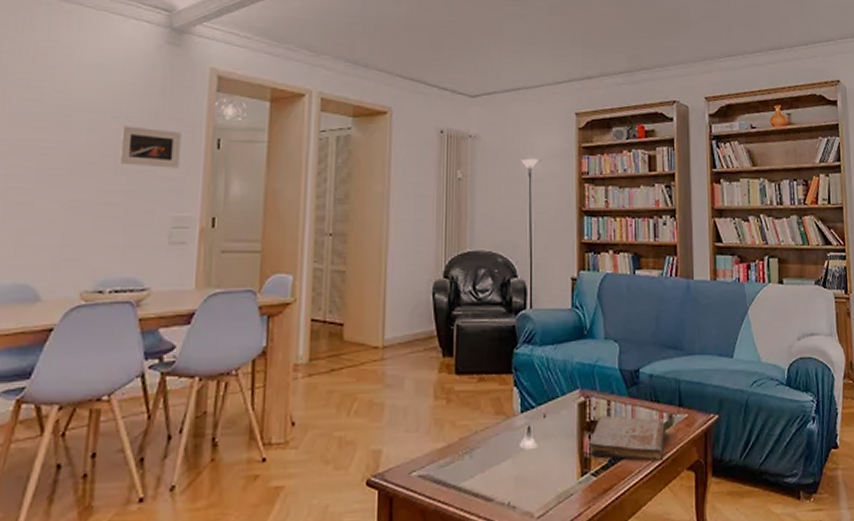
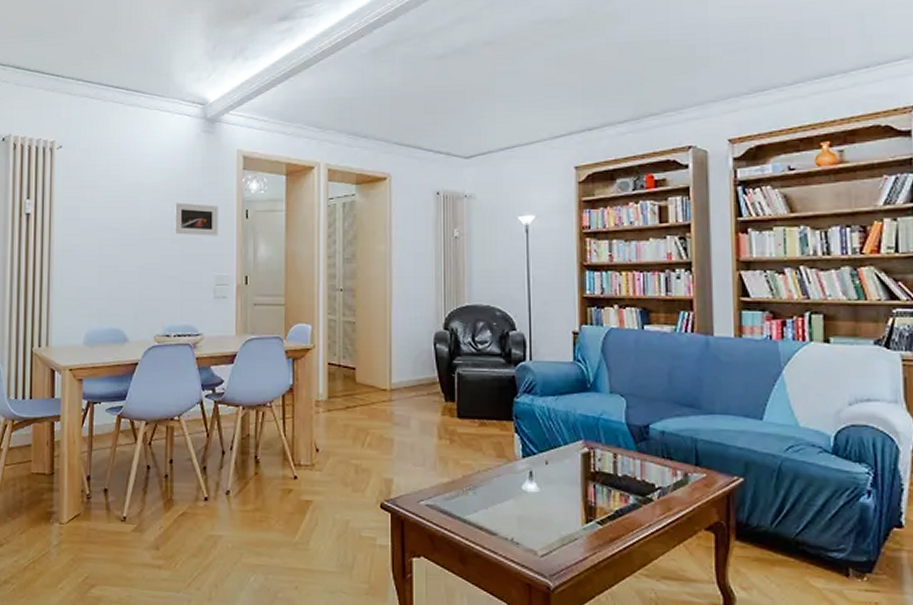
book: present [589,415,666,462] -> none [594,467,681,519]

